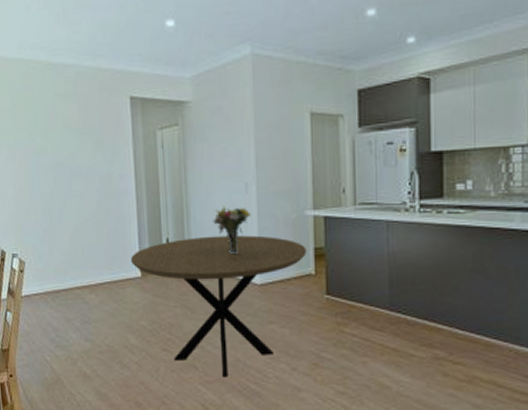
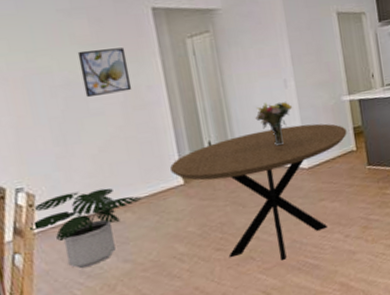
potted plant: none [19,266,105,337] -> present [30,188,142,268]
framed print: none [67,134,107,180] -> present [77,48,132,98]

